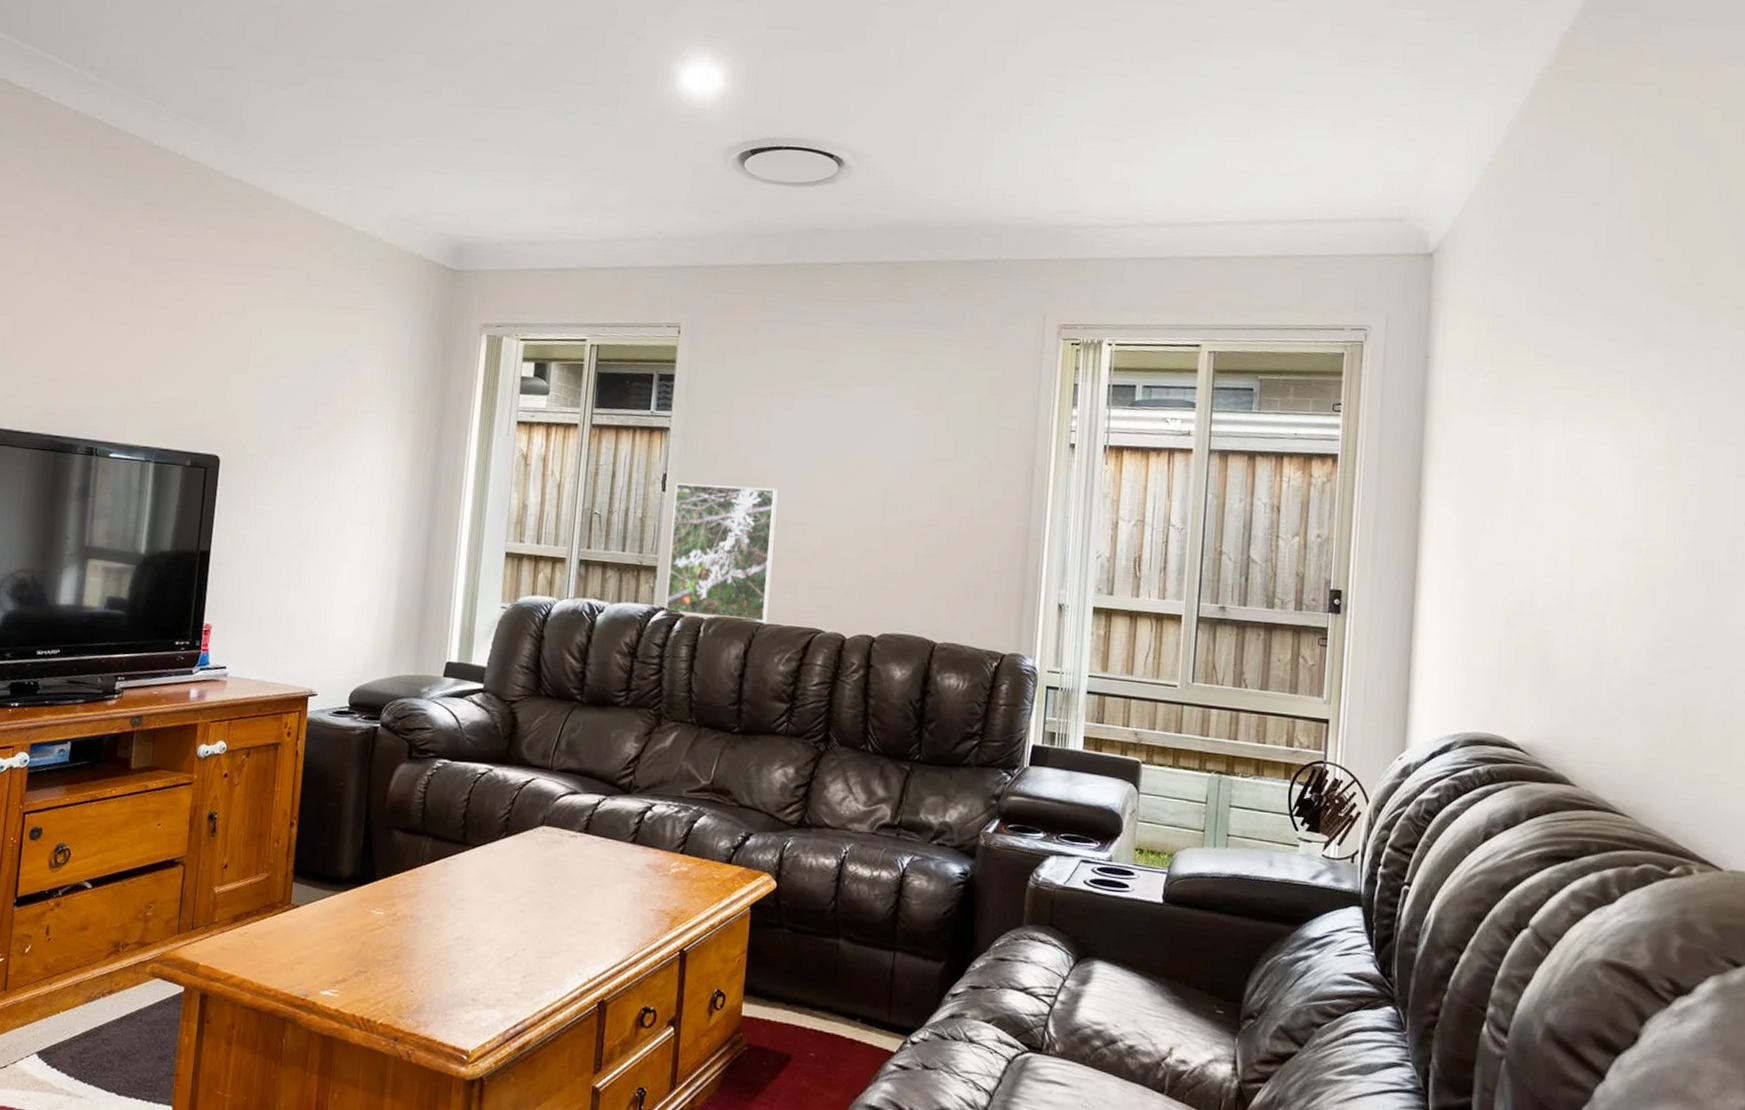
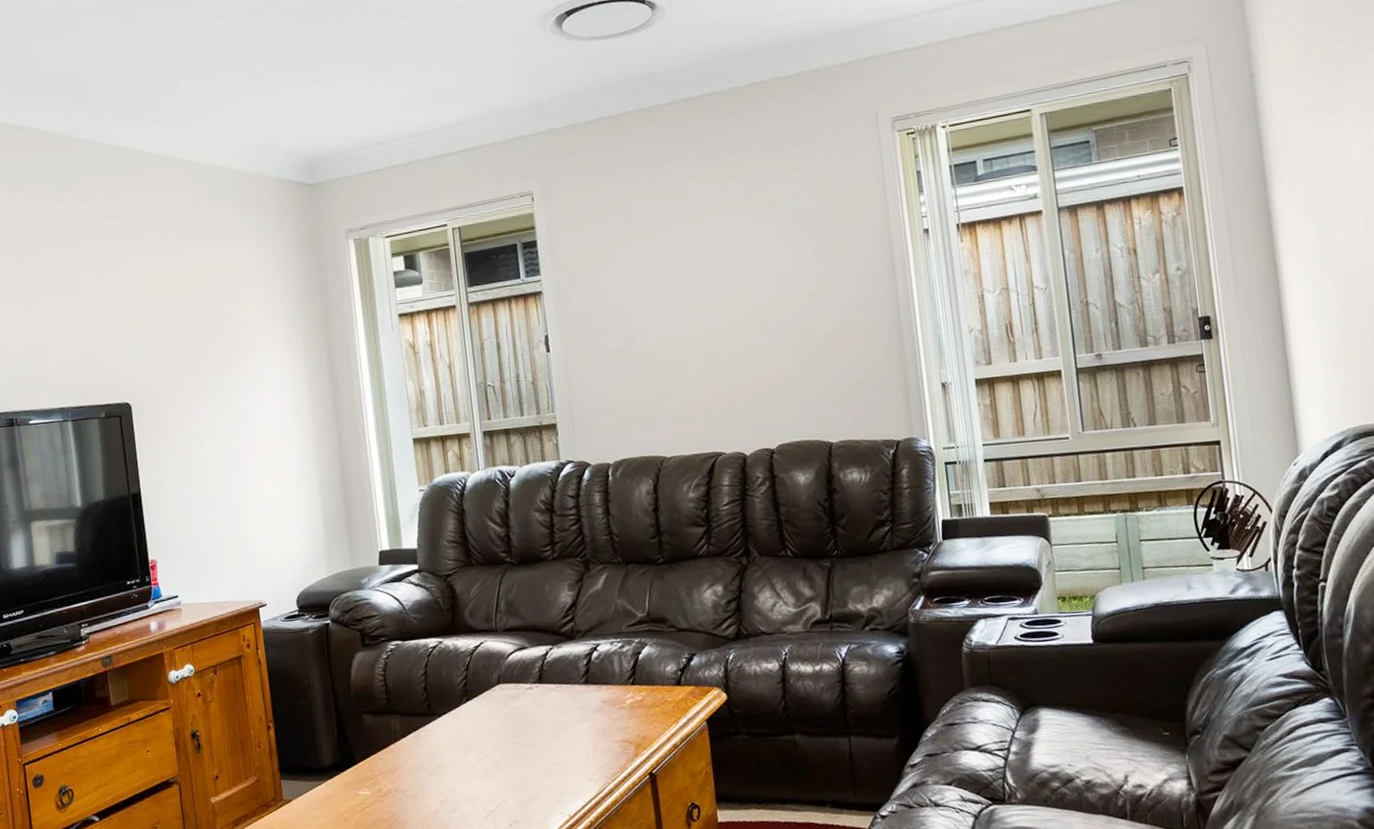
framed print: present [664,482,778,623] -> none [558,328,669,465]

